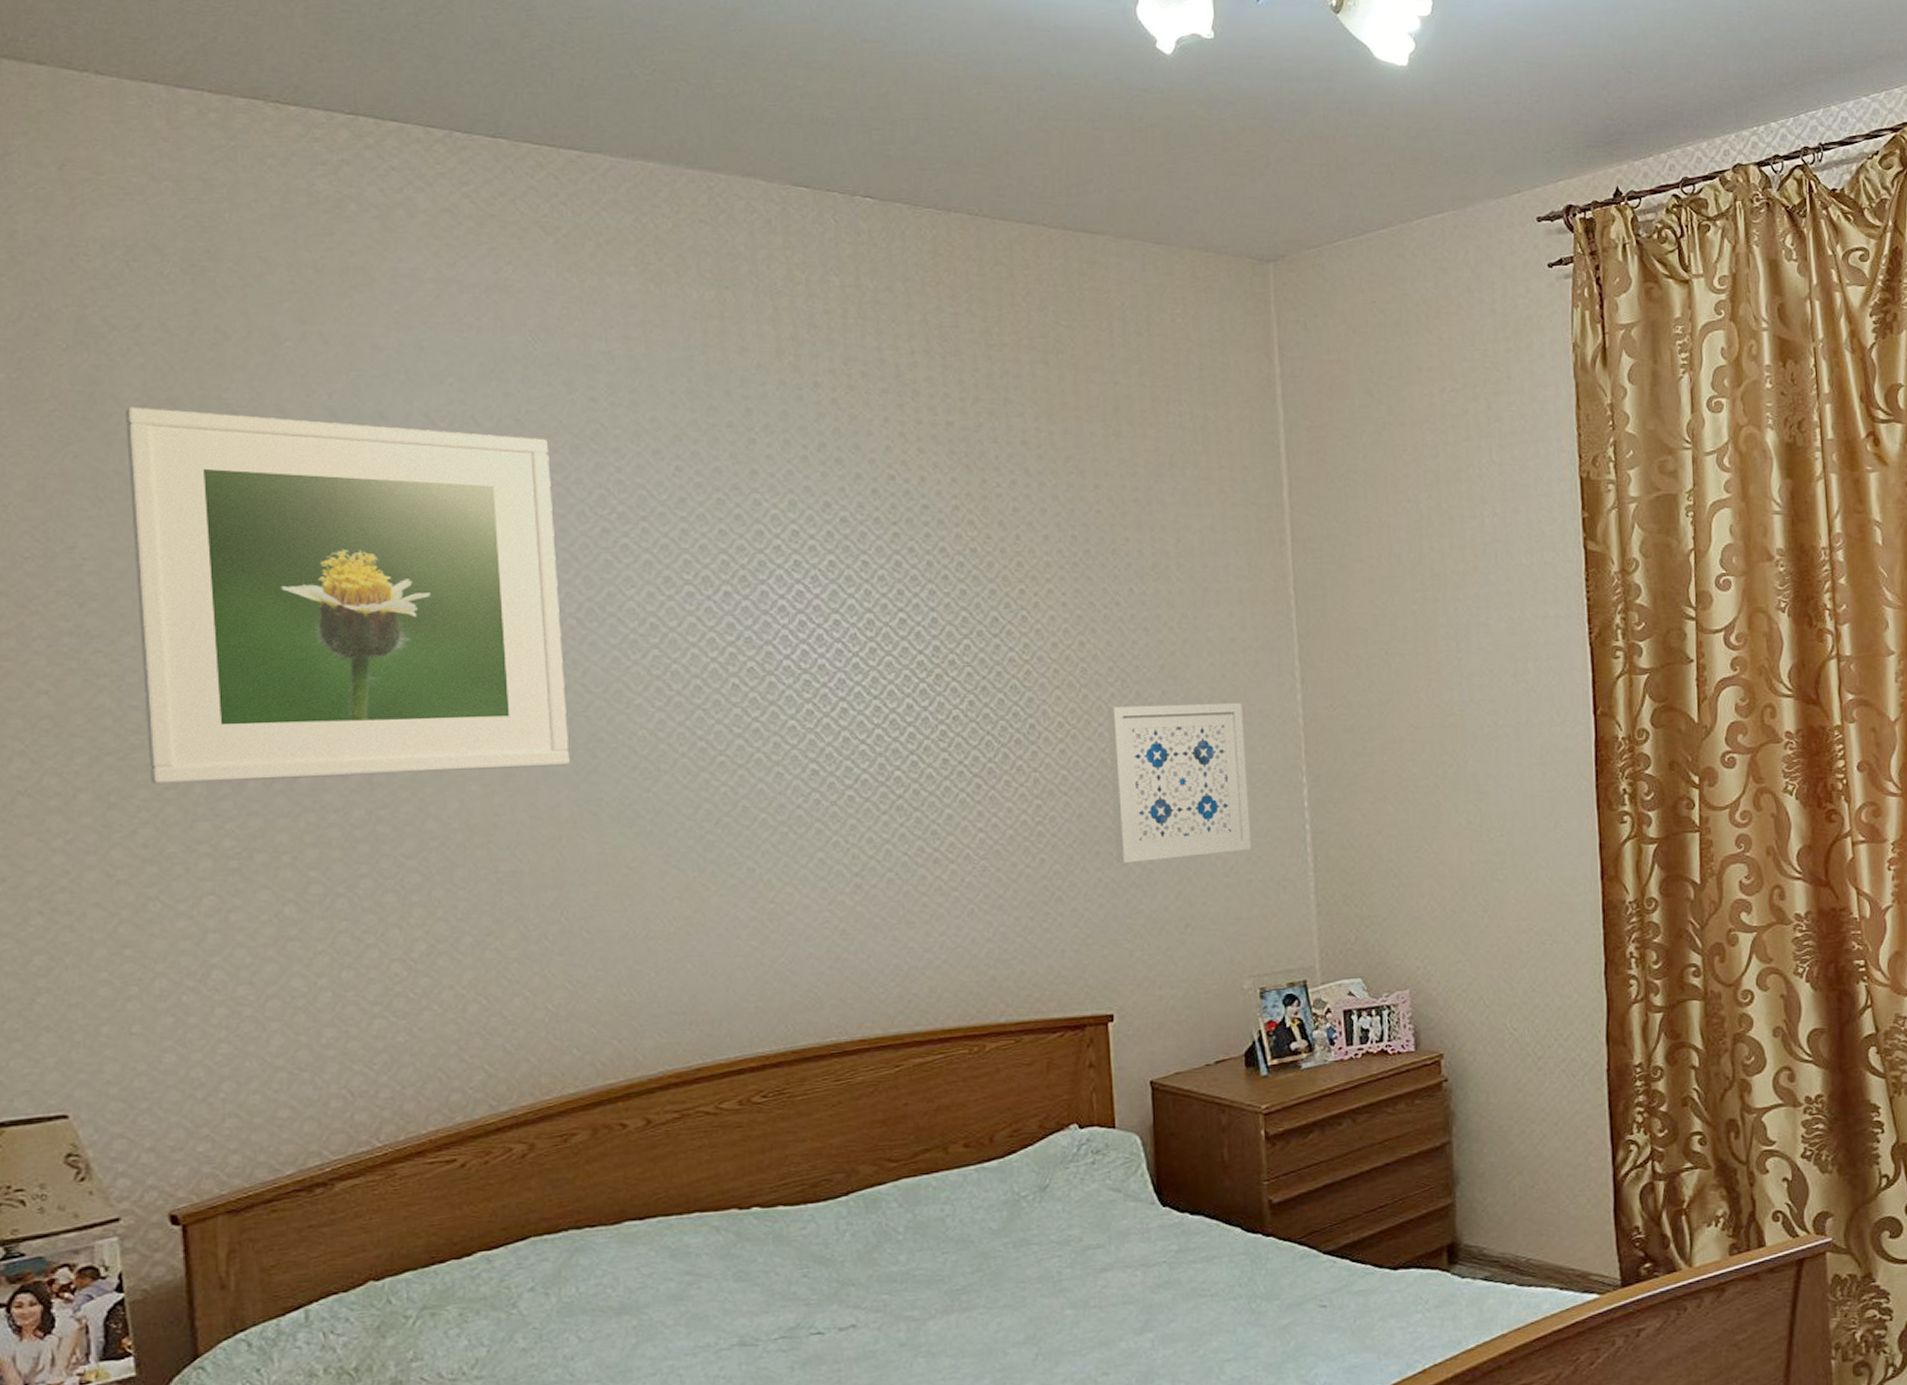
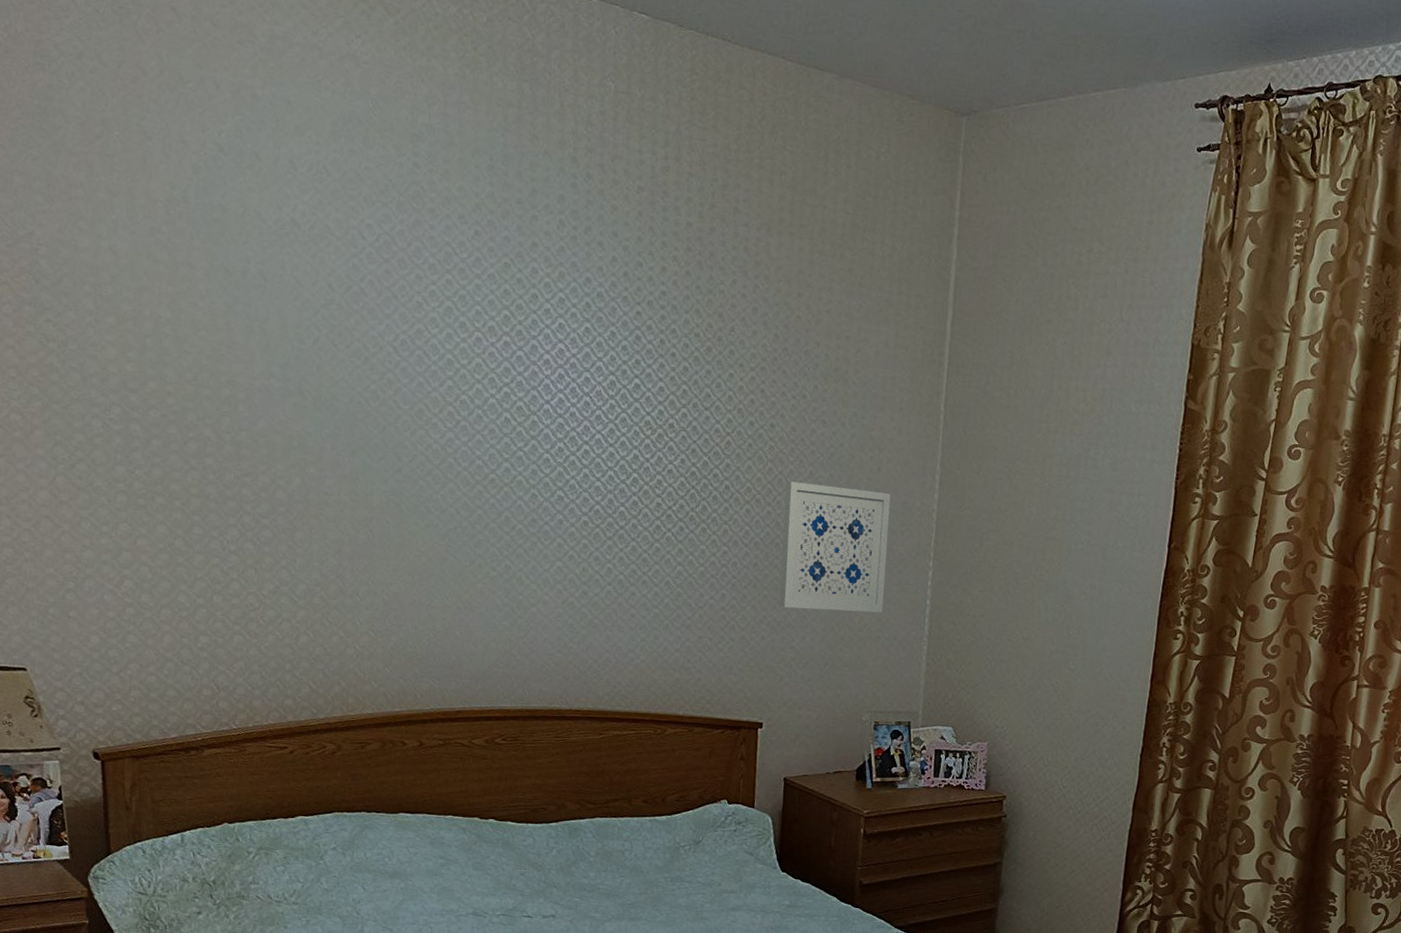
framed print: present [124,406,570,785] -> none [69,123,382,464]

